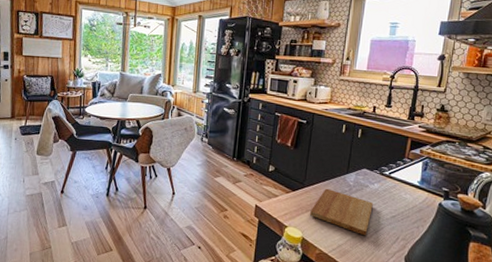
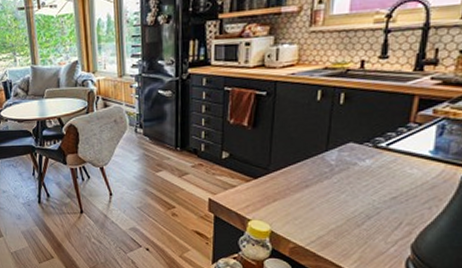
cutting board: present [310,188,373,236] -> none [279,171,364,224]

